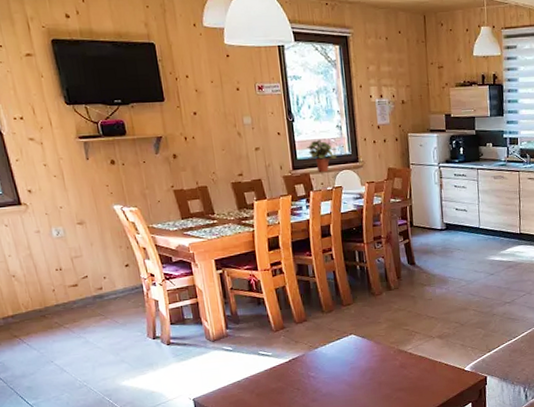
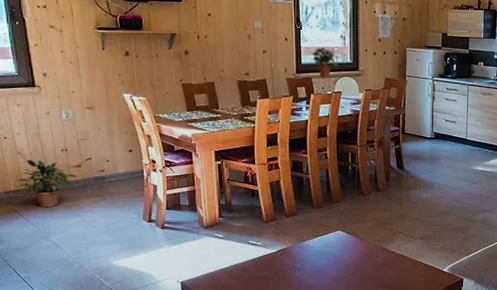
potted plant: none [13,281,75,331] -> present [15,159,77,208]

